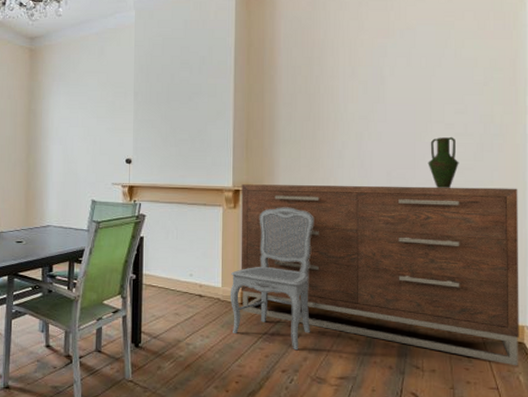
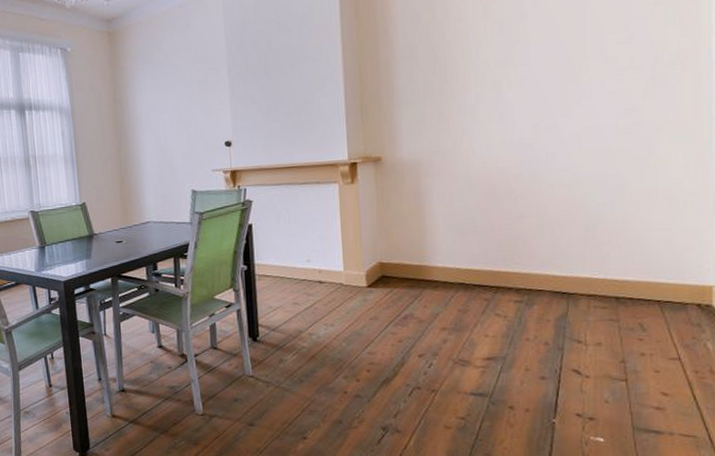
dining chair: present [230,207,314,351] -> none [353,176,450,333]
dresser: present [240,184,519,366] -> none [358,125,706,333]
vase: present [428,136,459,188] -> none [584,72,624,136]

